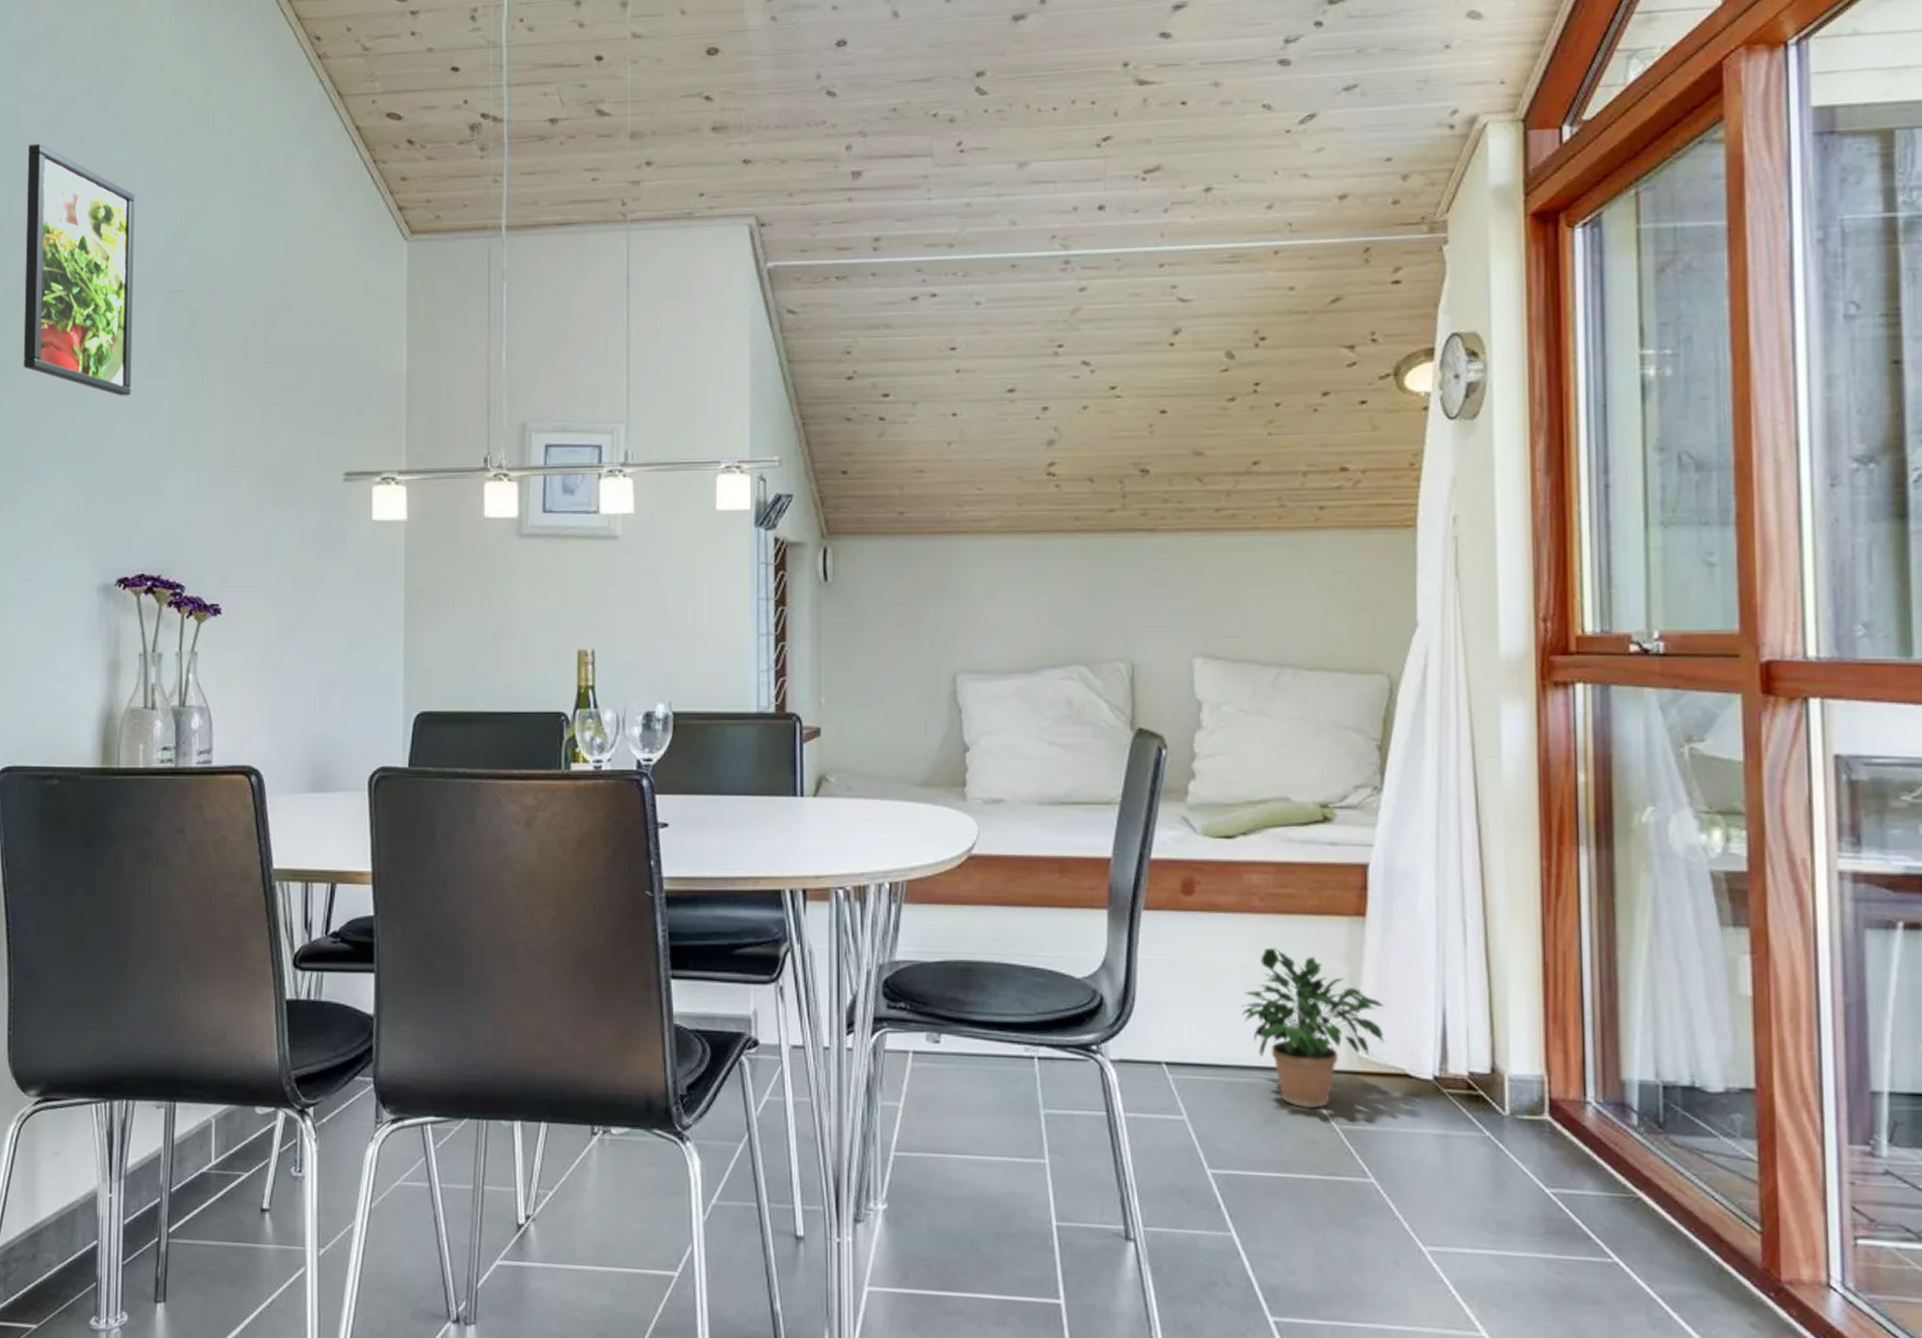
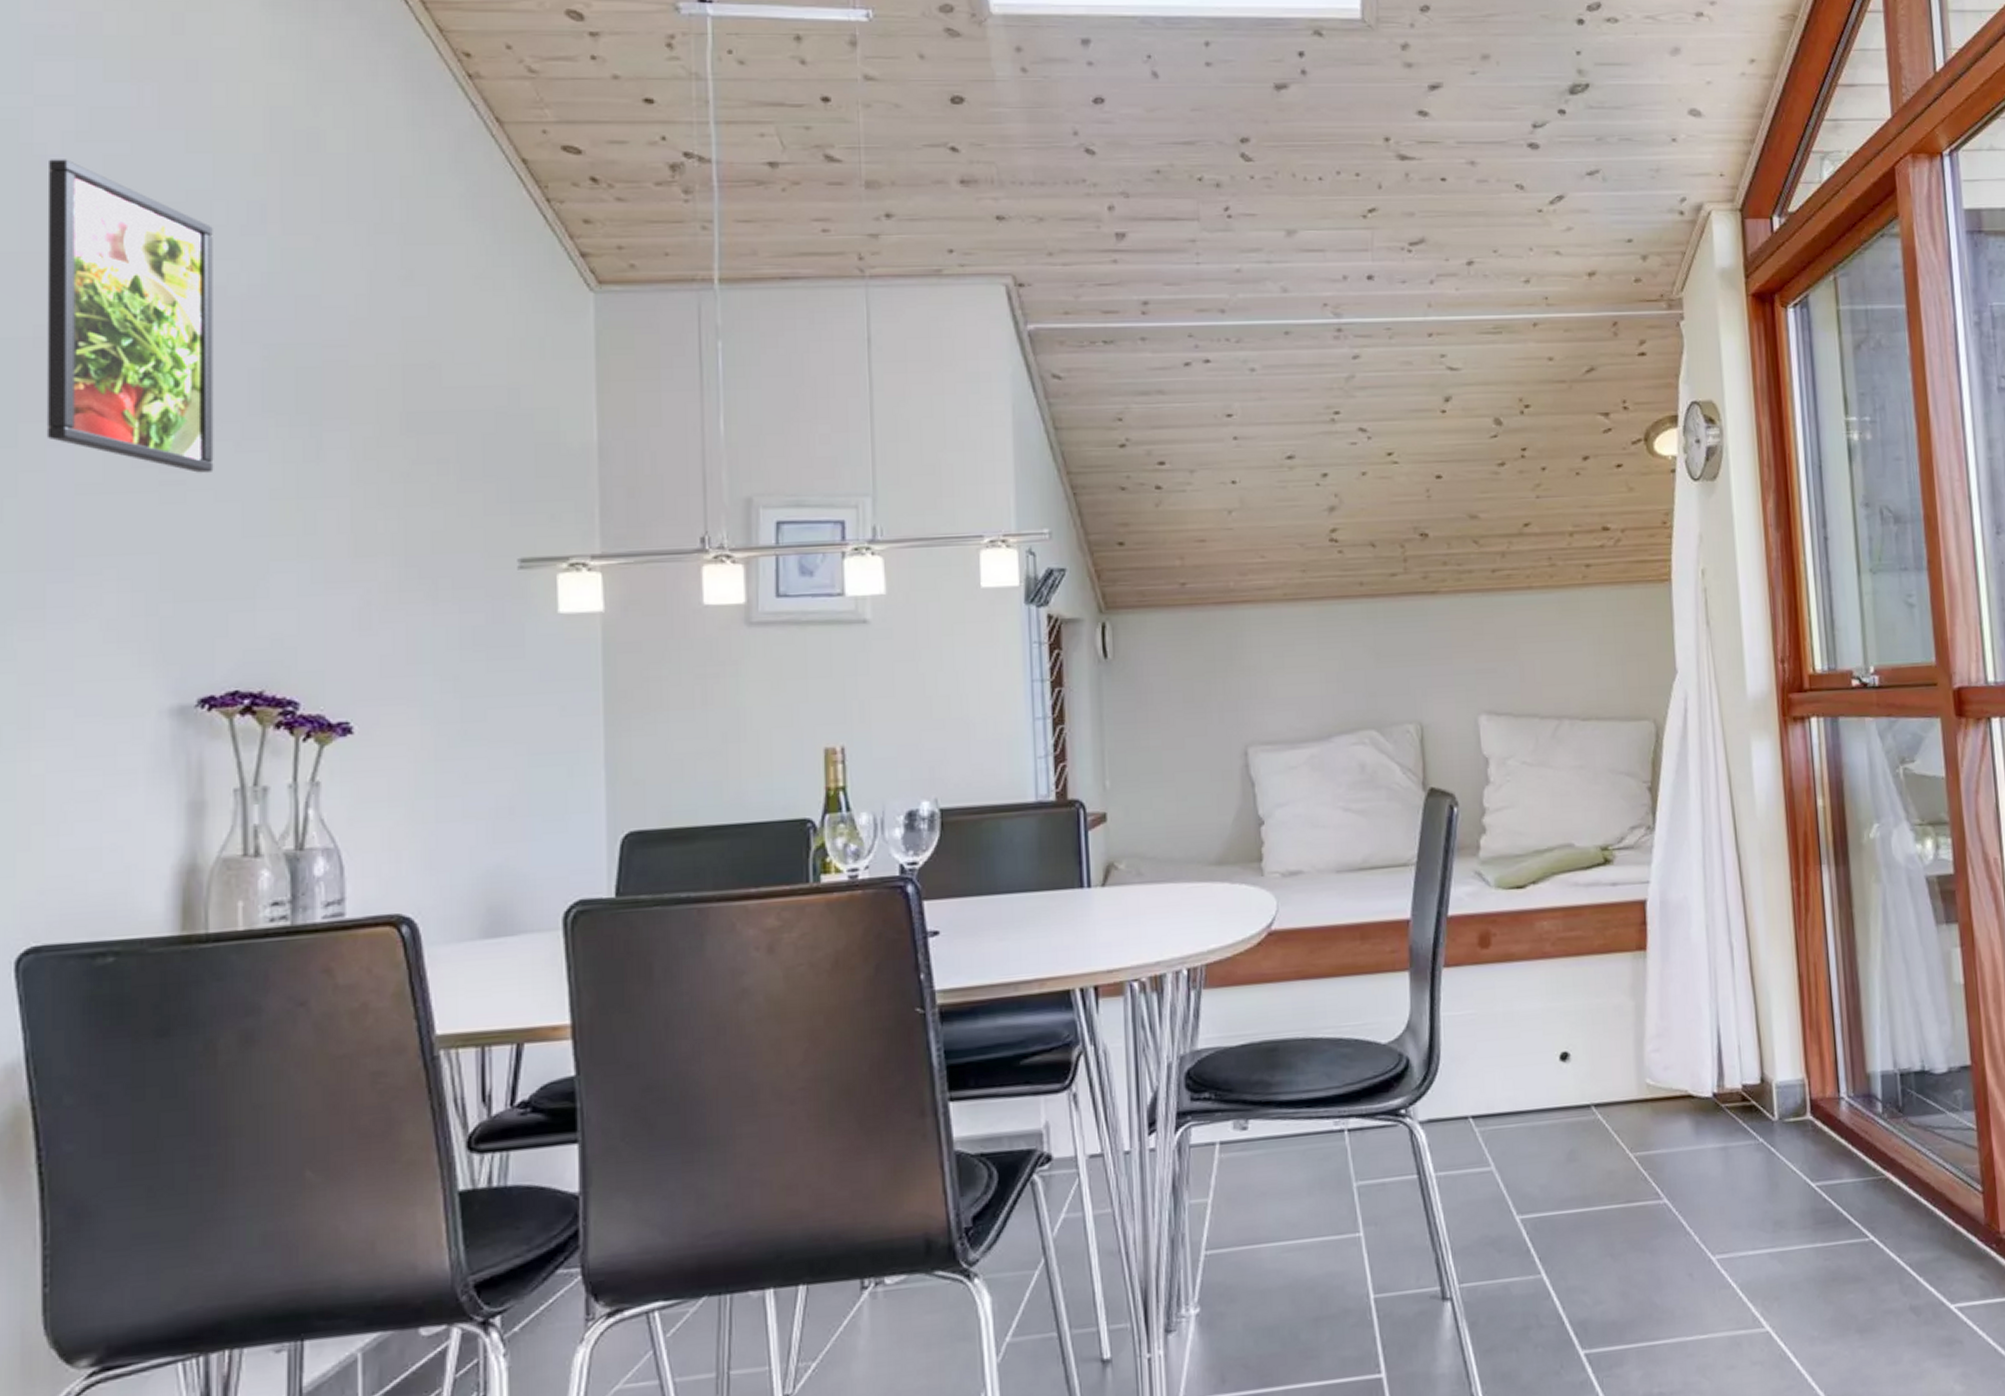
potted plant: present [1241,947,1385,1109] -> none [1540,989,1668,1142]

